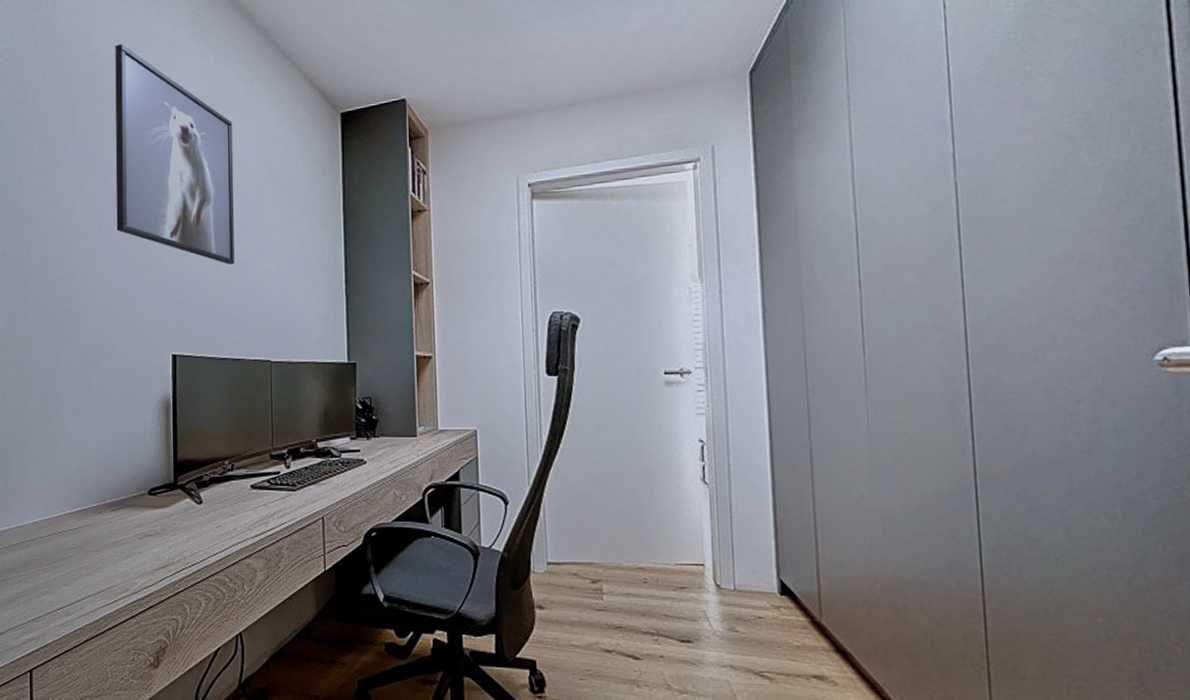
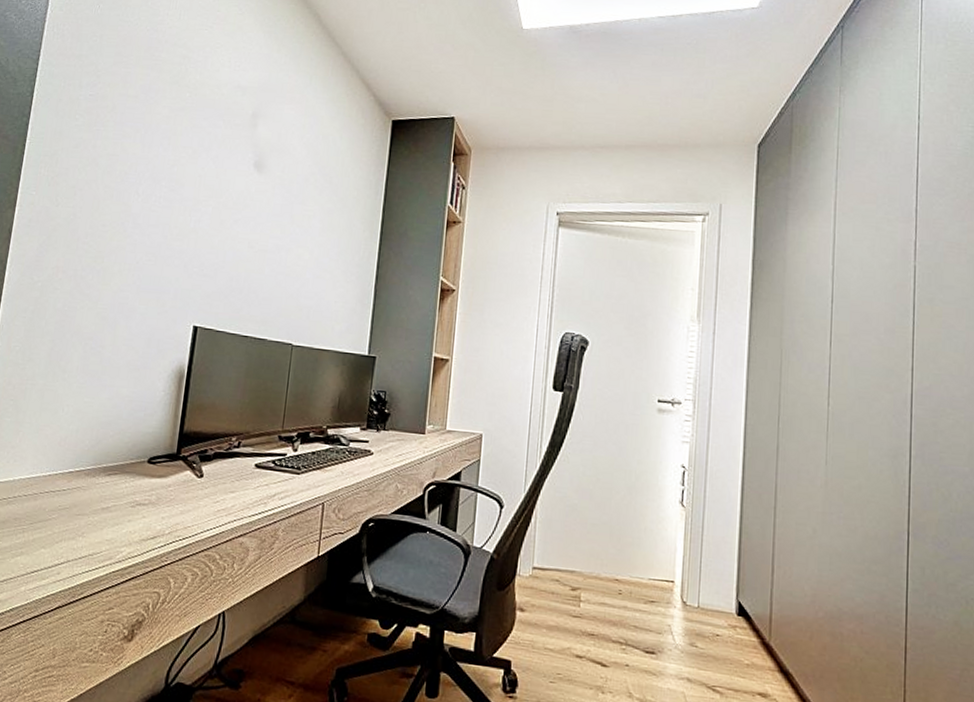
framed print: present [115,44,235,264] -> none [154,18,287,246]

